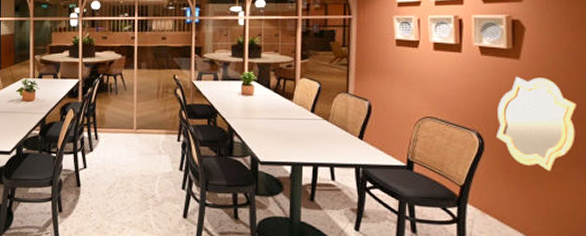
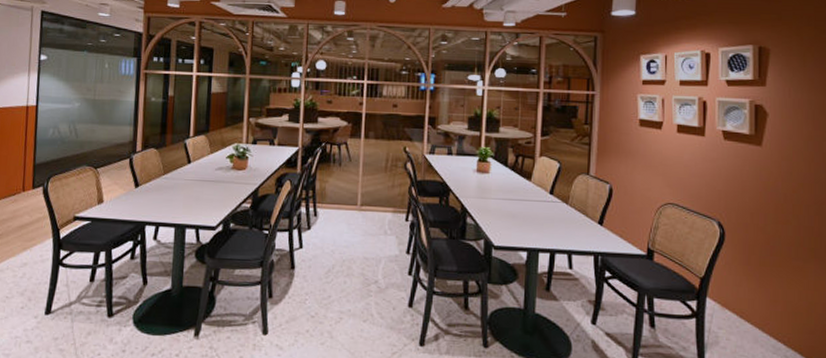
mirror: present [496,76,578,172] -> none [737,164,817,265]

